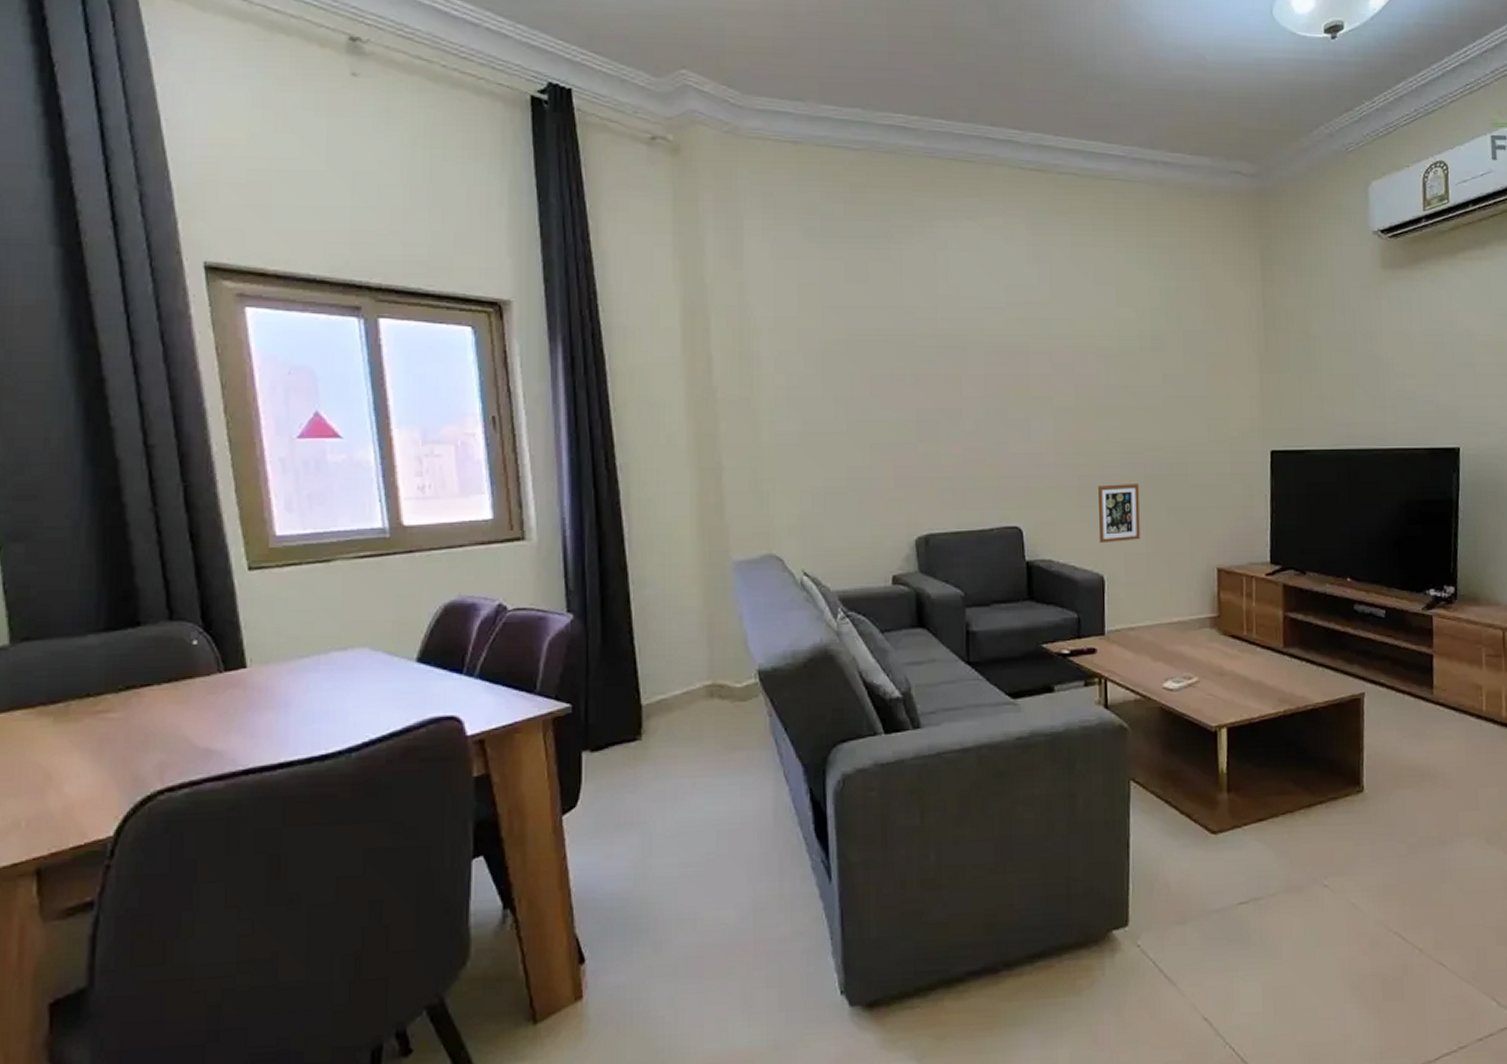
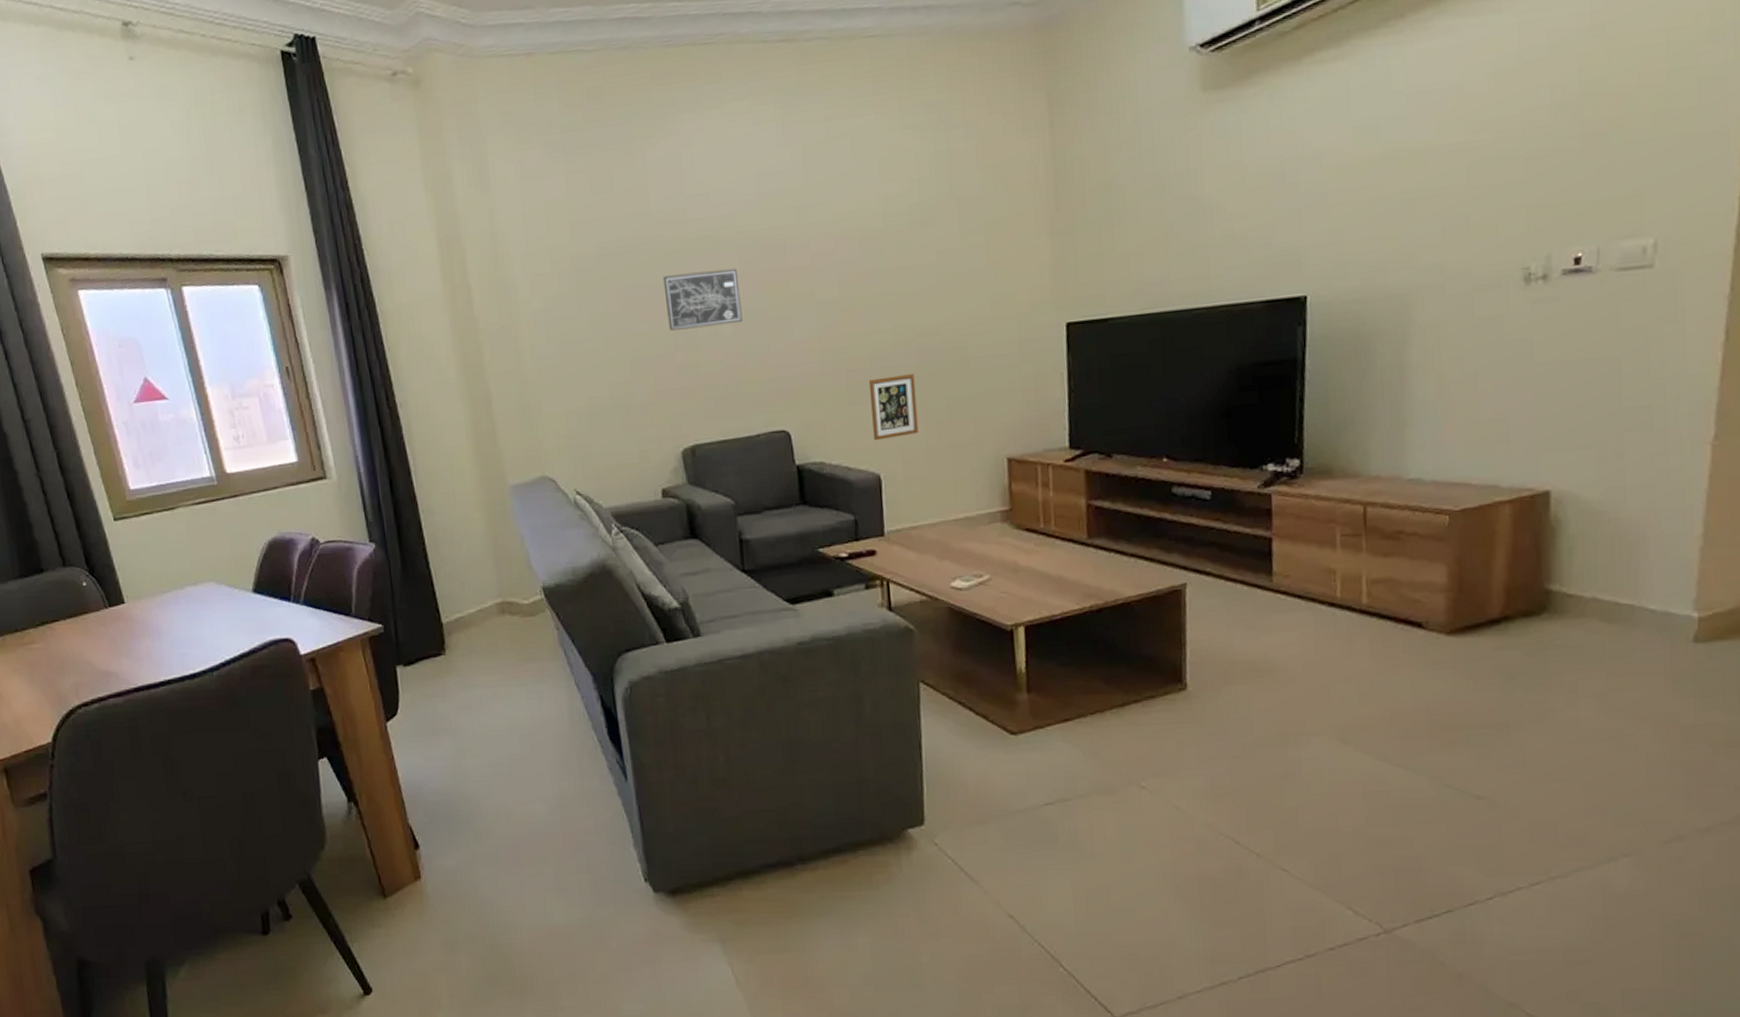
wall art: none [910,368,984,421] -> present [663,268,743,331]

